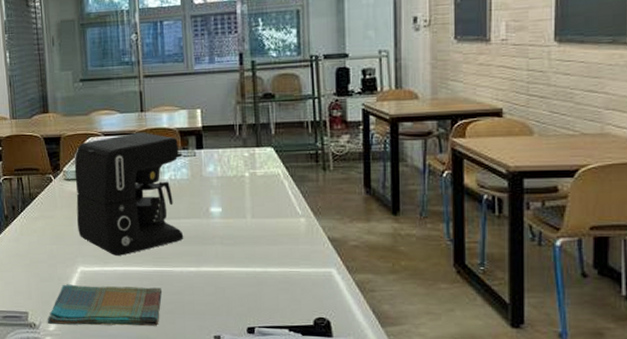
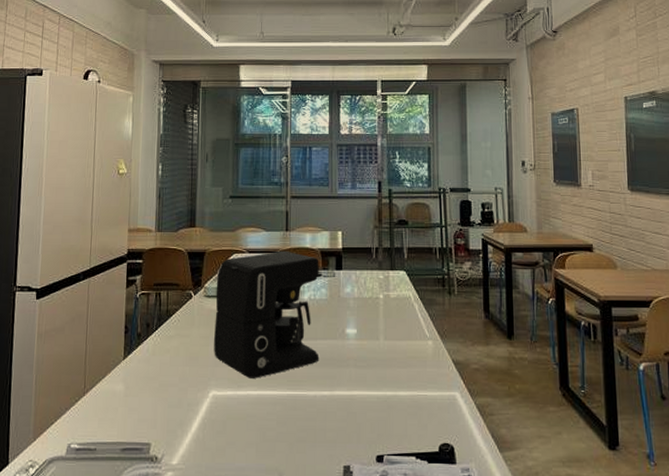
dish towel: present [47,284,162,326] -> none [170,410,294,458]

